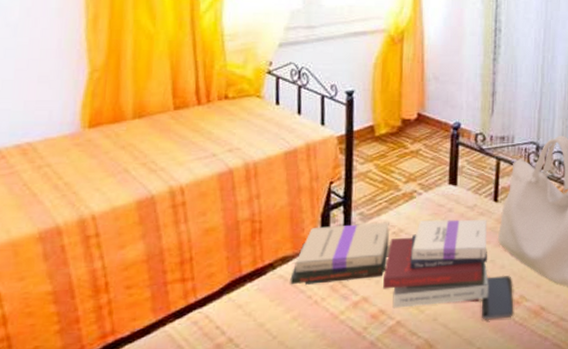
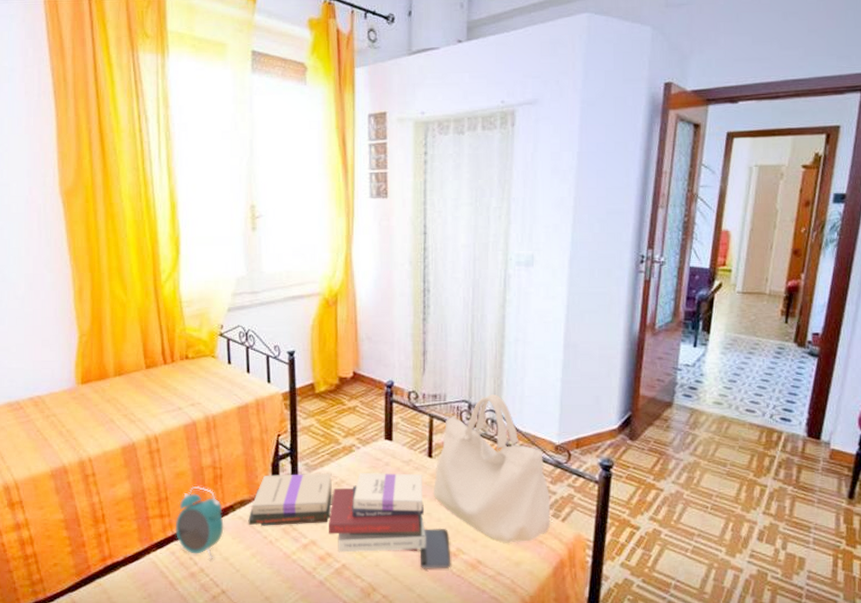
alarm clock: none [200,243,261,326] -> present [175,486,224,559]

